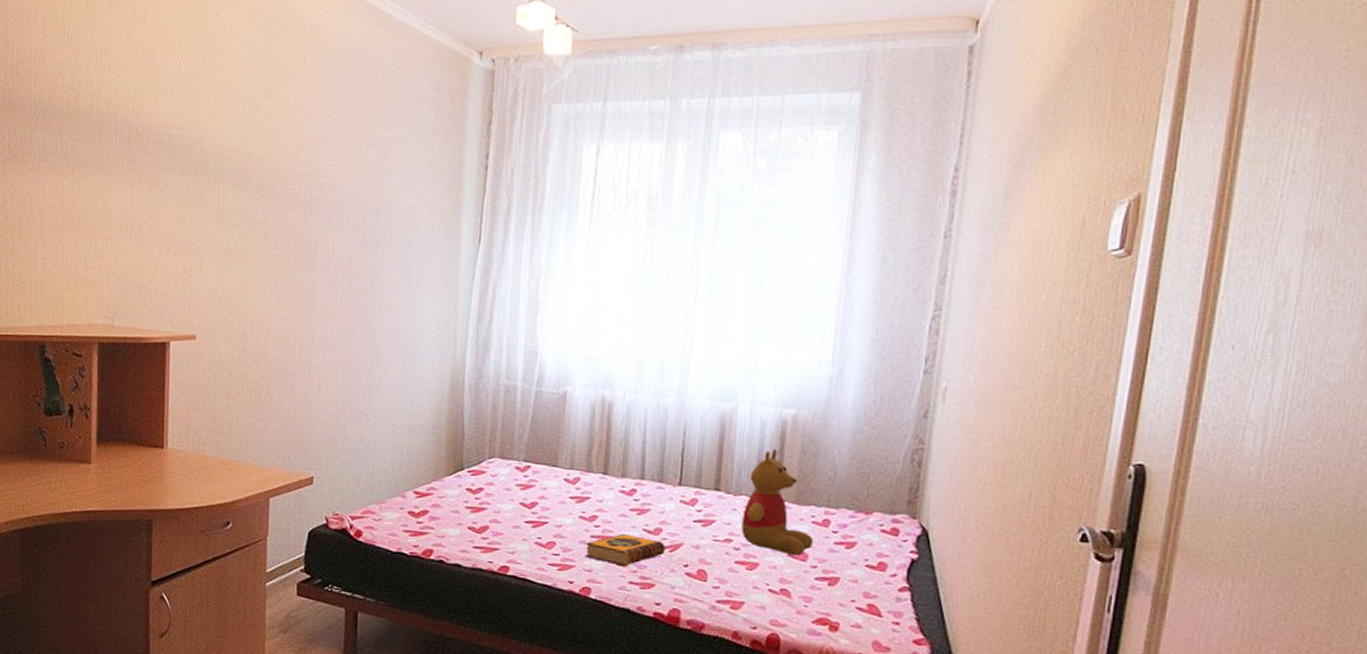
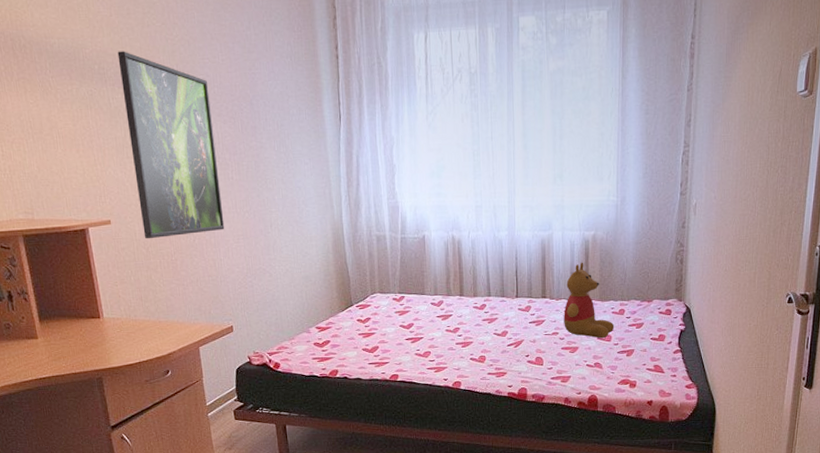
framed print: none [229,146,332,362] -> present [117,51,225,239]
hardback book: present [585,533,666,567] -> none [453,338,512,363]

